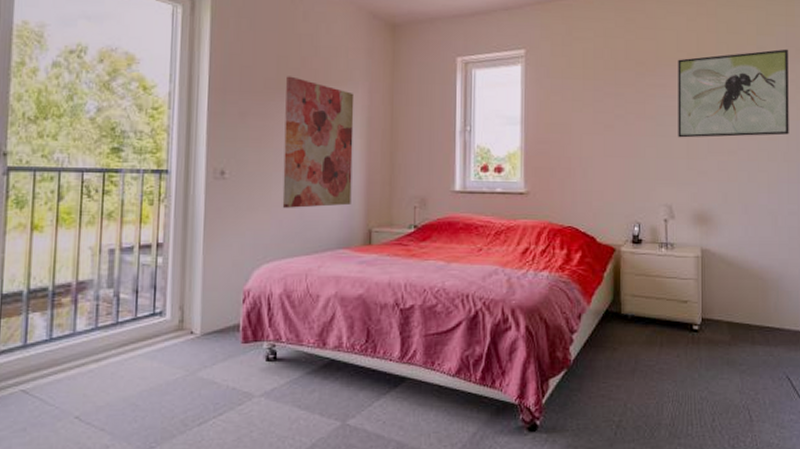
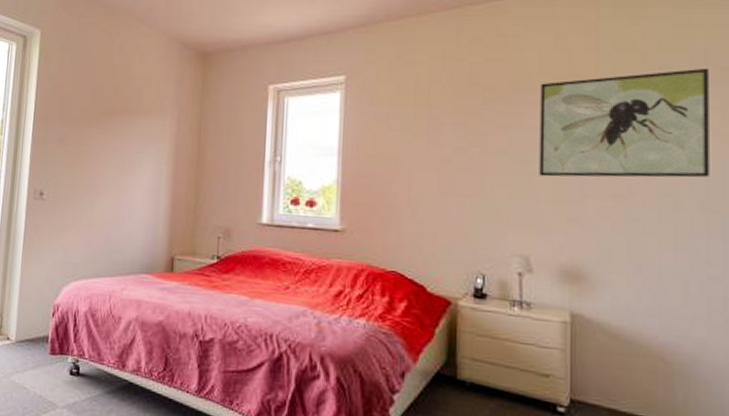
wall art: present [282,76,355,208] -> none [91,105,163,232]

